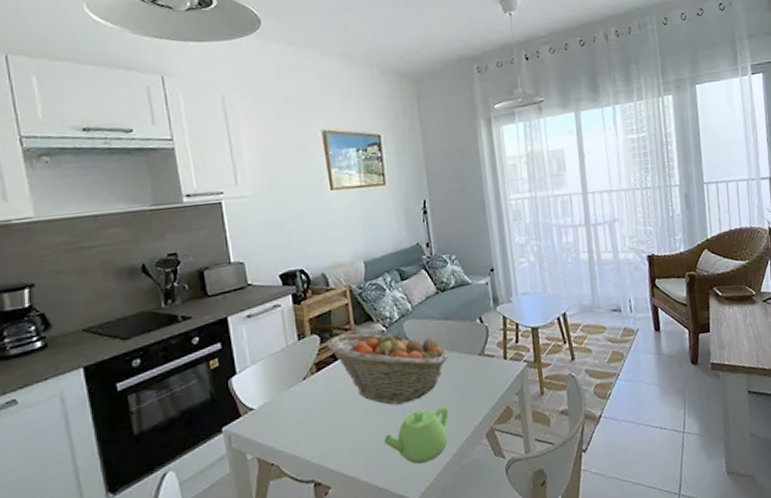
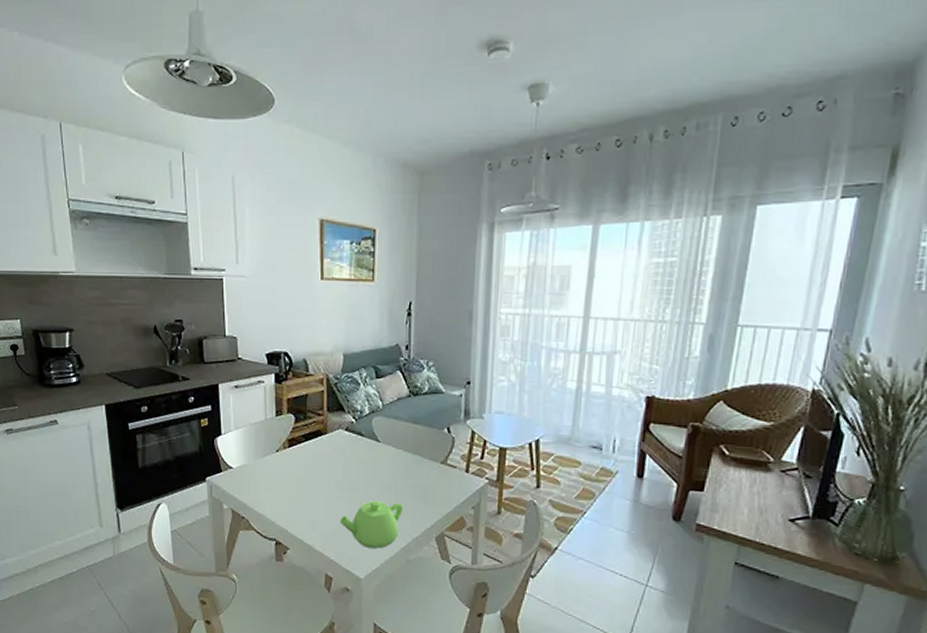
fruit basket: present [326,331,449,405] -> none [299,418,412,492]

